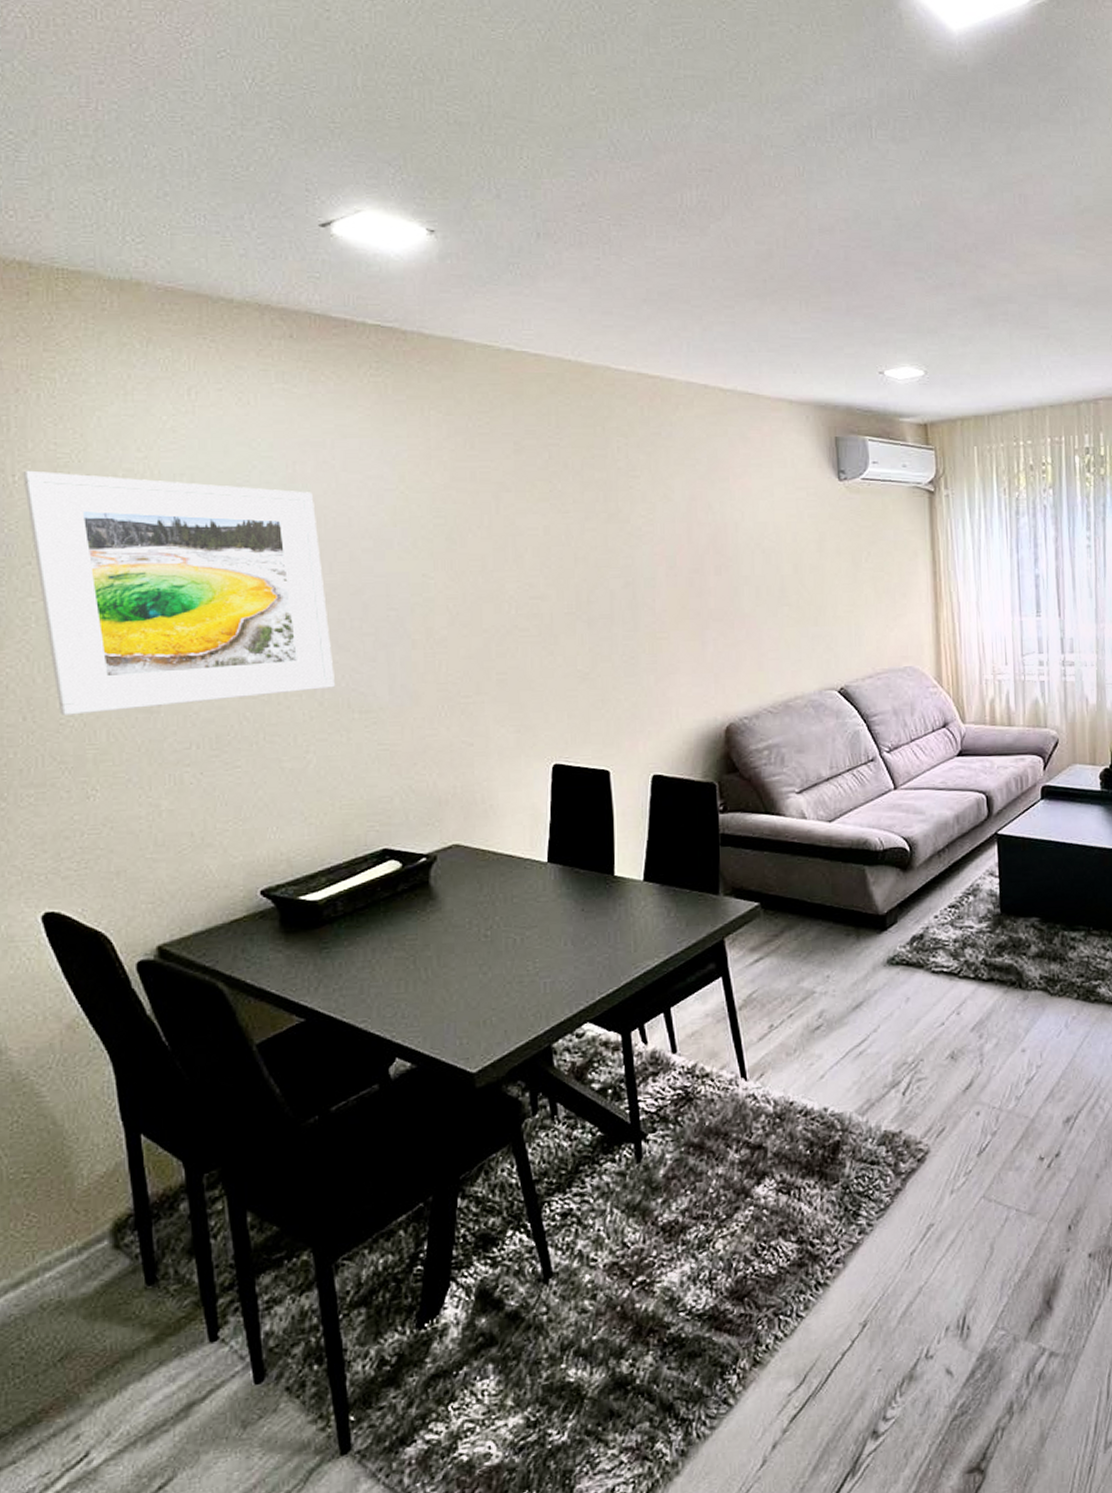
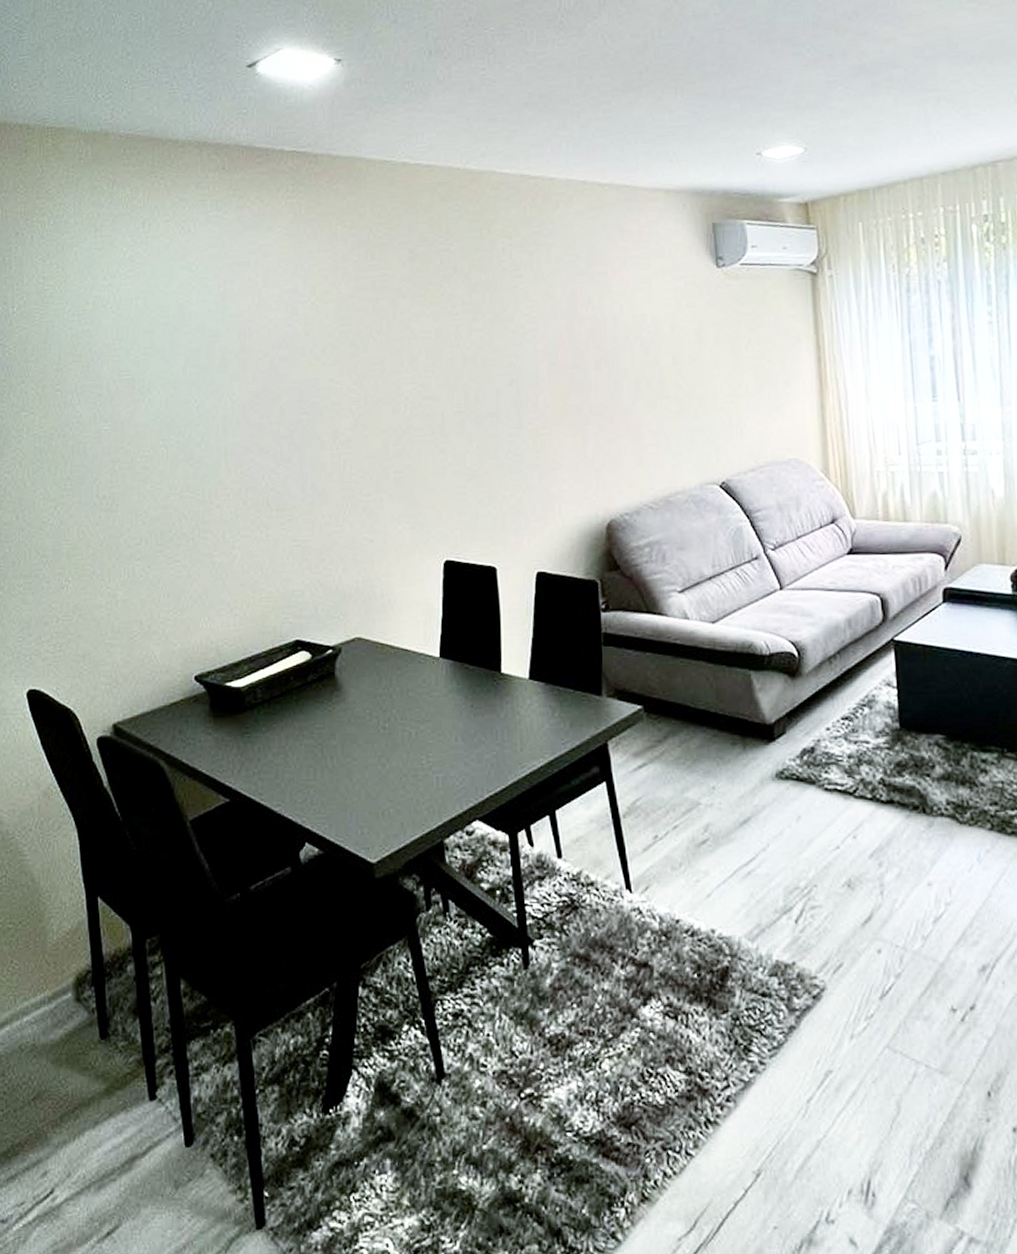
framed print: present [22,470,335,715] -> none [19,301,256,515]

